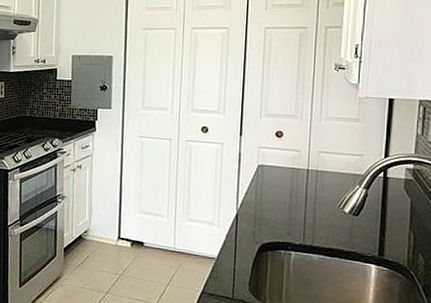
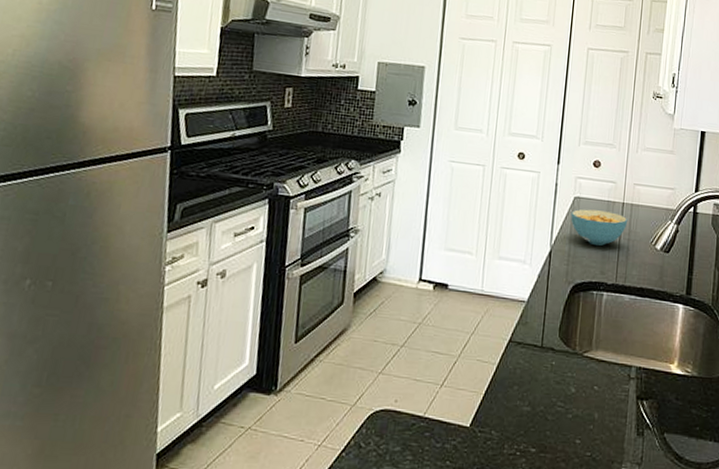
cereal bowl: none [255,176,314,209] -> present [571,209,628,246]

